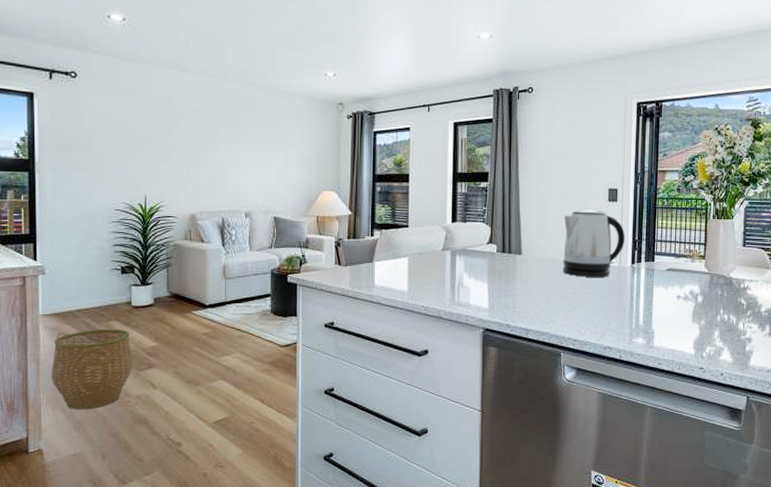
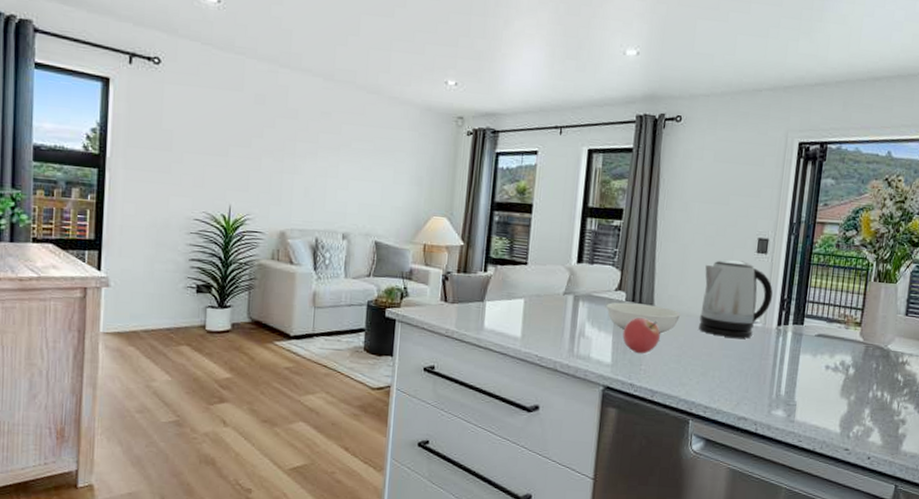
basket: present [51,328,133,410] -> none [108,353,203,444]
bowl: none [480,254,546,279] -> present [606,302,681,334]
fruit: none [497,266,529,298] -> present [622,318,660,354]

